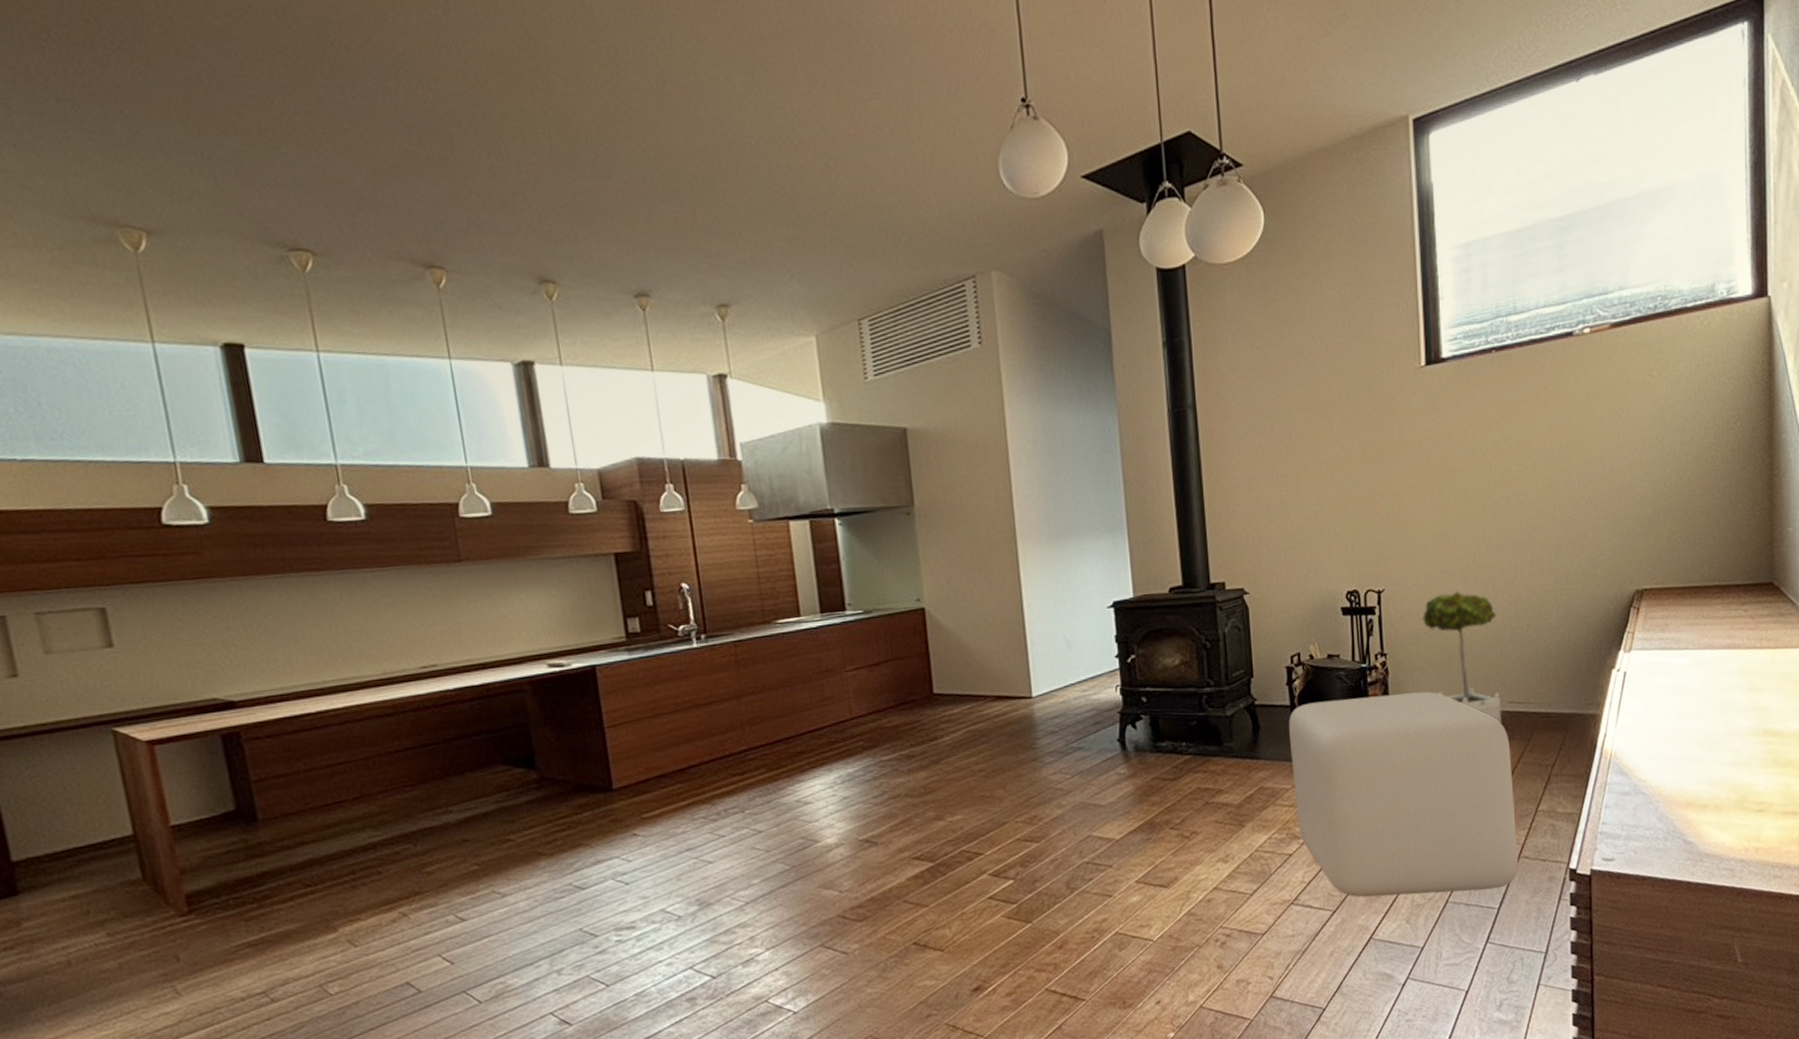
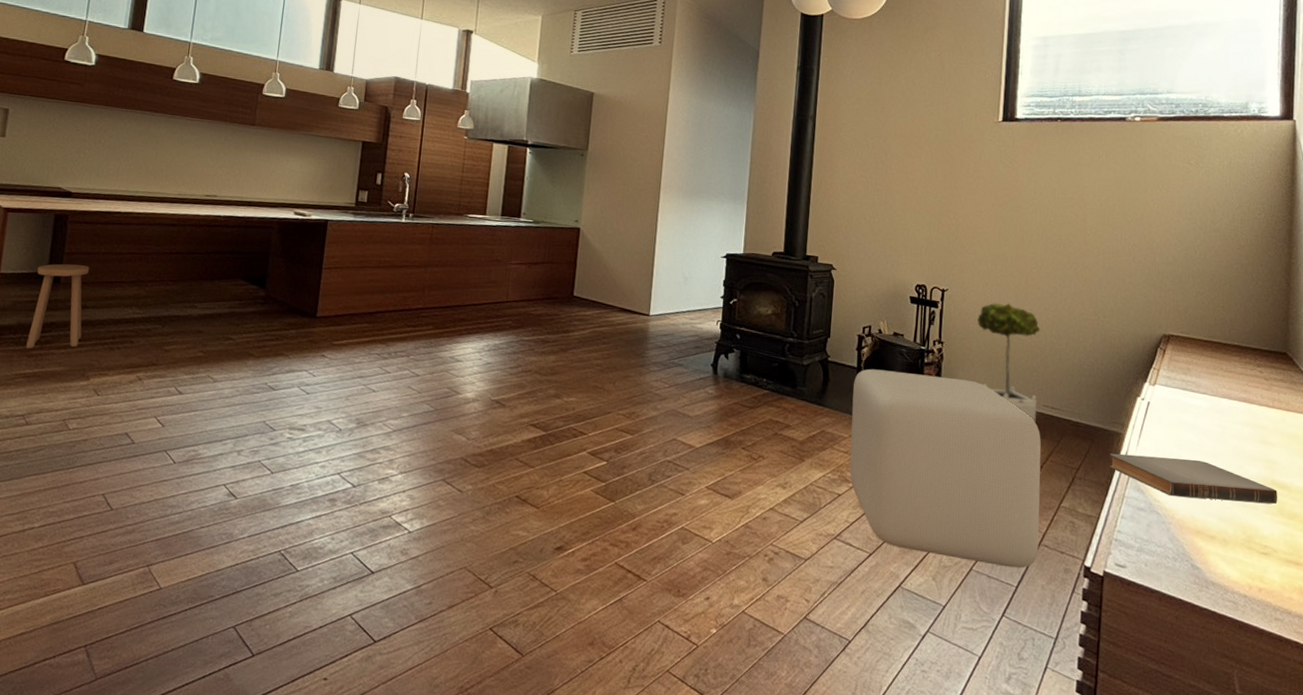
stool: none [220,791,310,912] -> present [26,263,89,350]
book: none [1587,725,1771,772] -> present [1109,453,1278,505]

